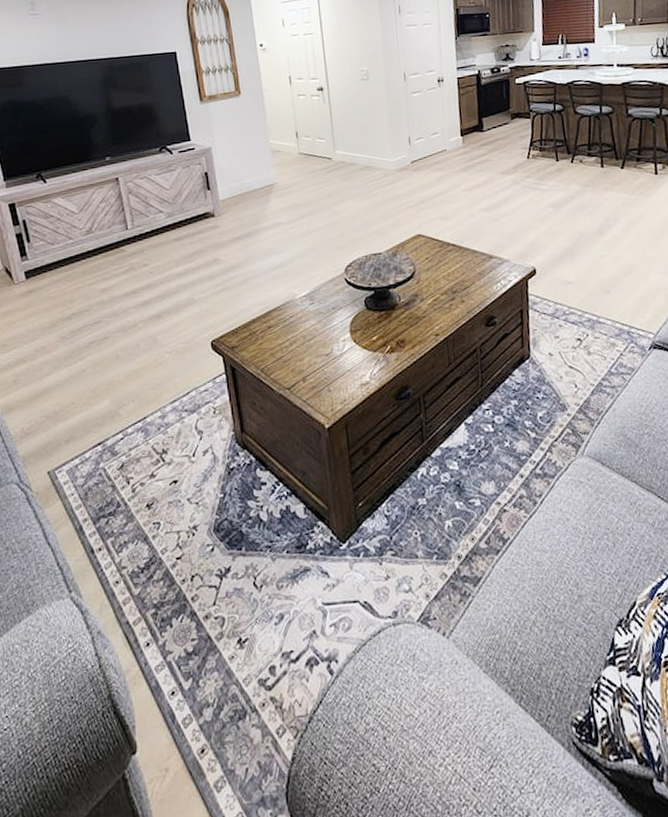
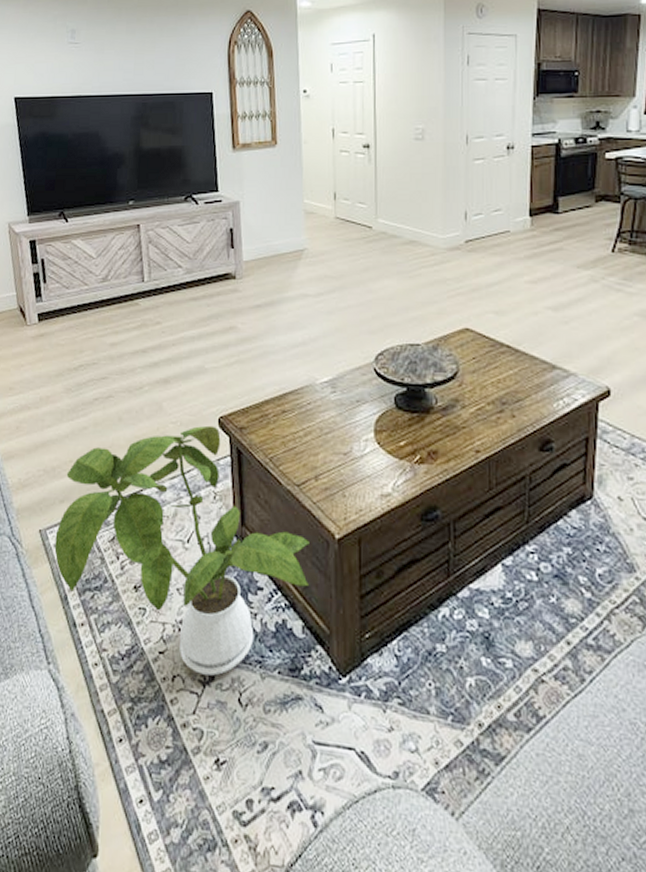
house plant: none [64,349,306,569] -> present [54,425,309,676]

